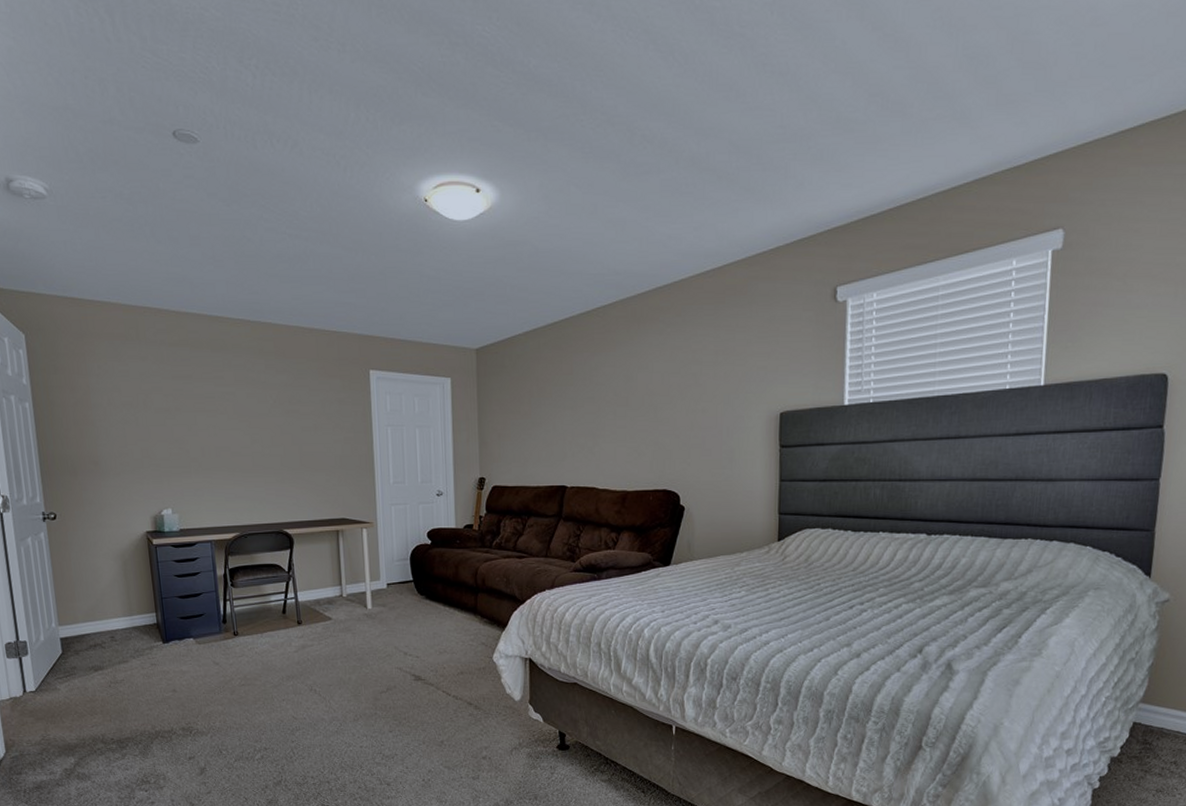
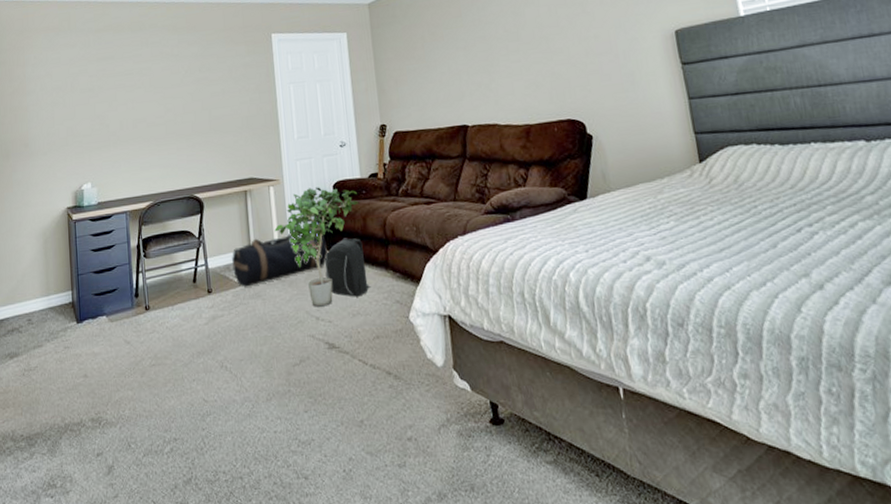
duffel bag: none [322,573,419,621] -> present [231,230,329,287]
potted plant: none [366,533,453,643] -> present [274,187,359,307]
backpack: none [415,583,459,637] -> present [325,237,371,297]

